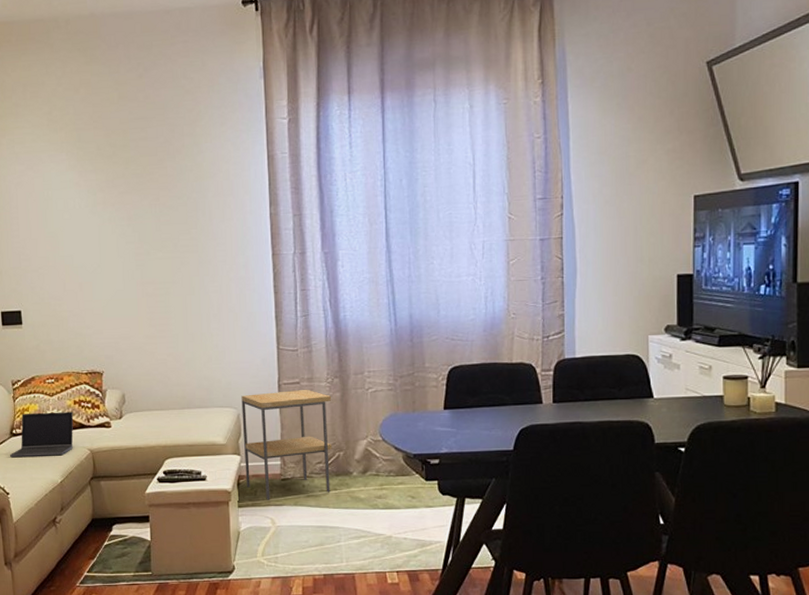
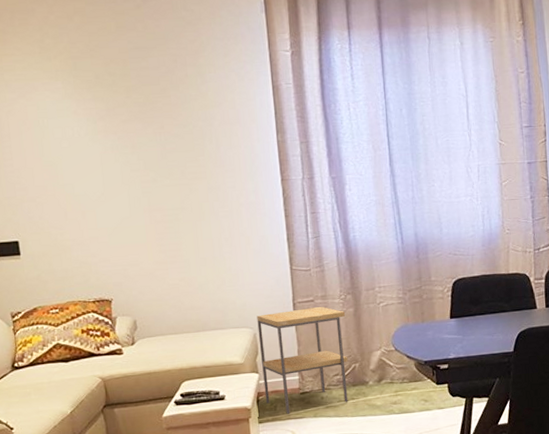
laptop computer: present [10,411,74,458] -> none [12,341,83,392]

